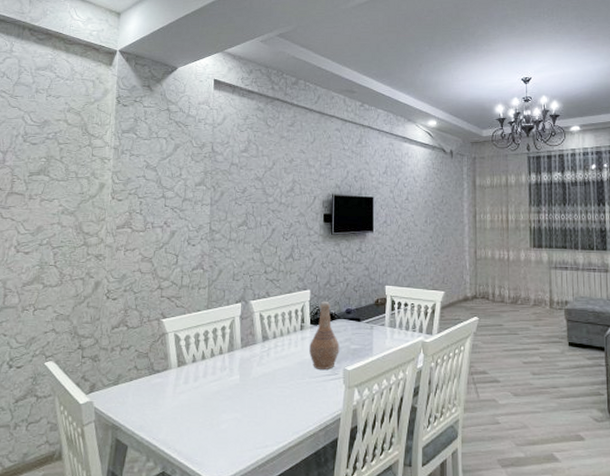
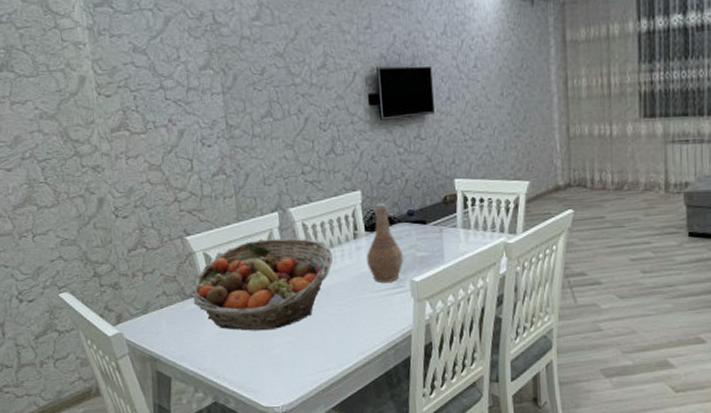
fruit basket: none [157,325,281,407] -> present [189,238,333,331]

